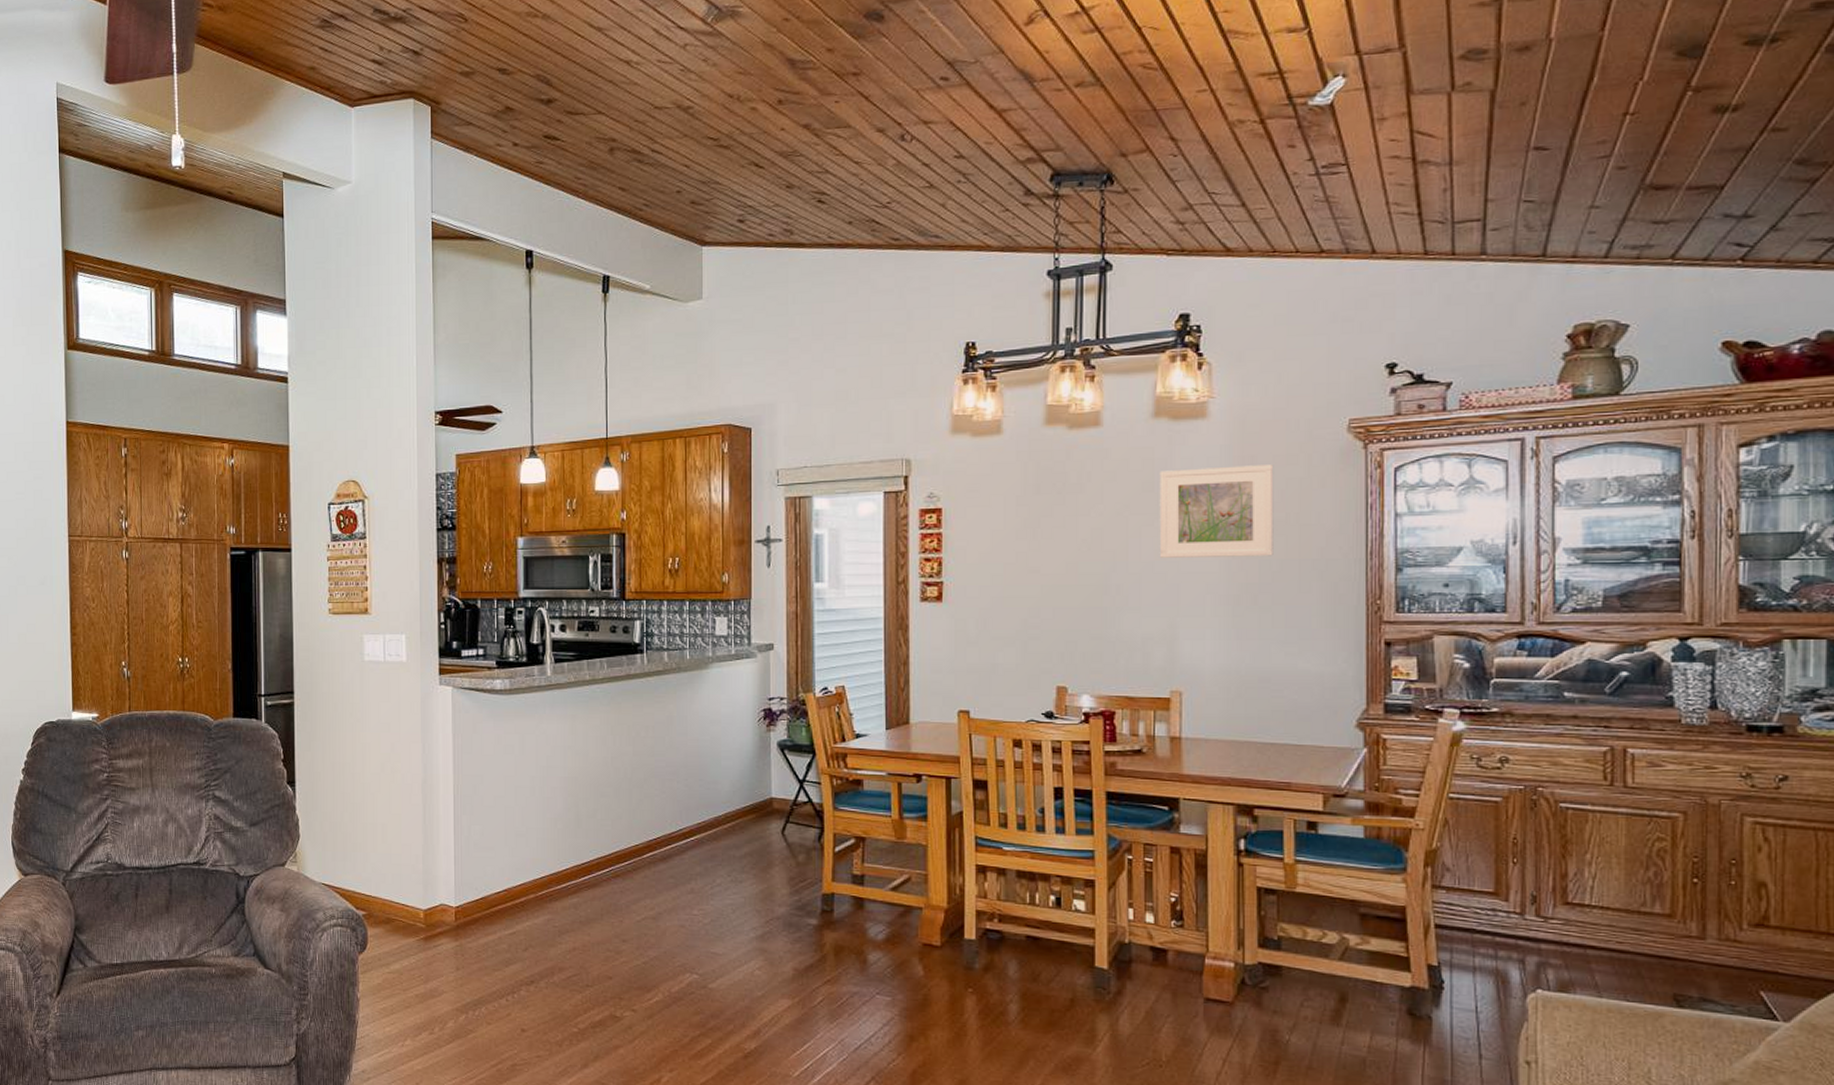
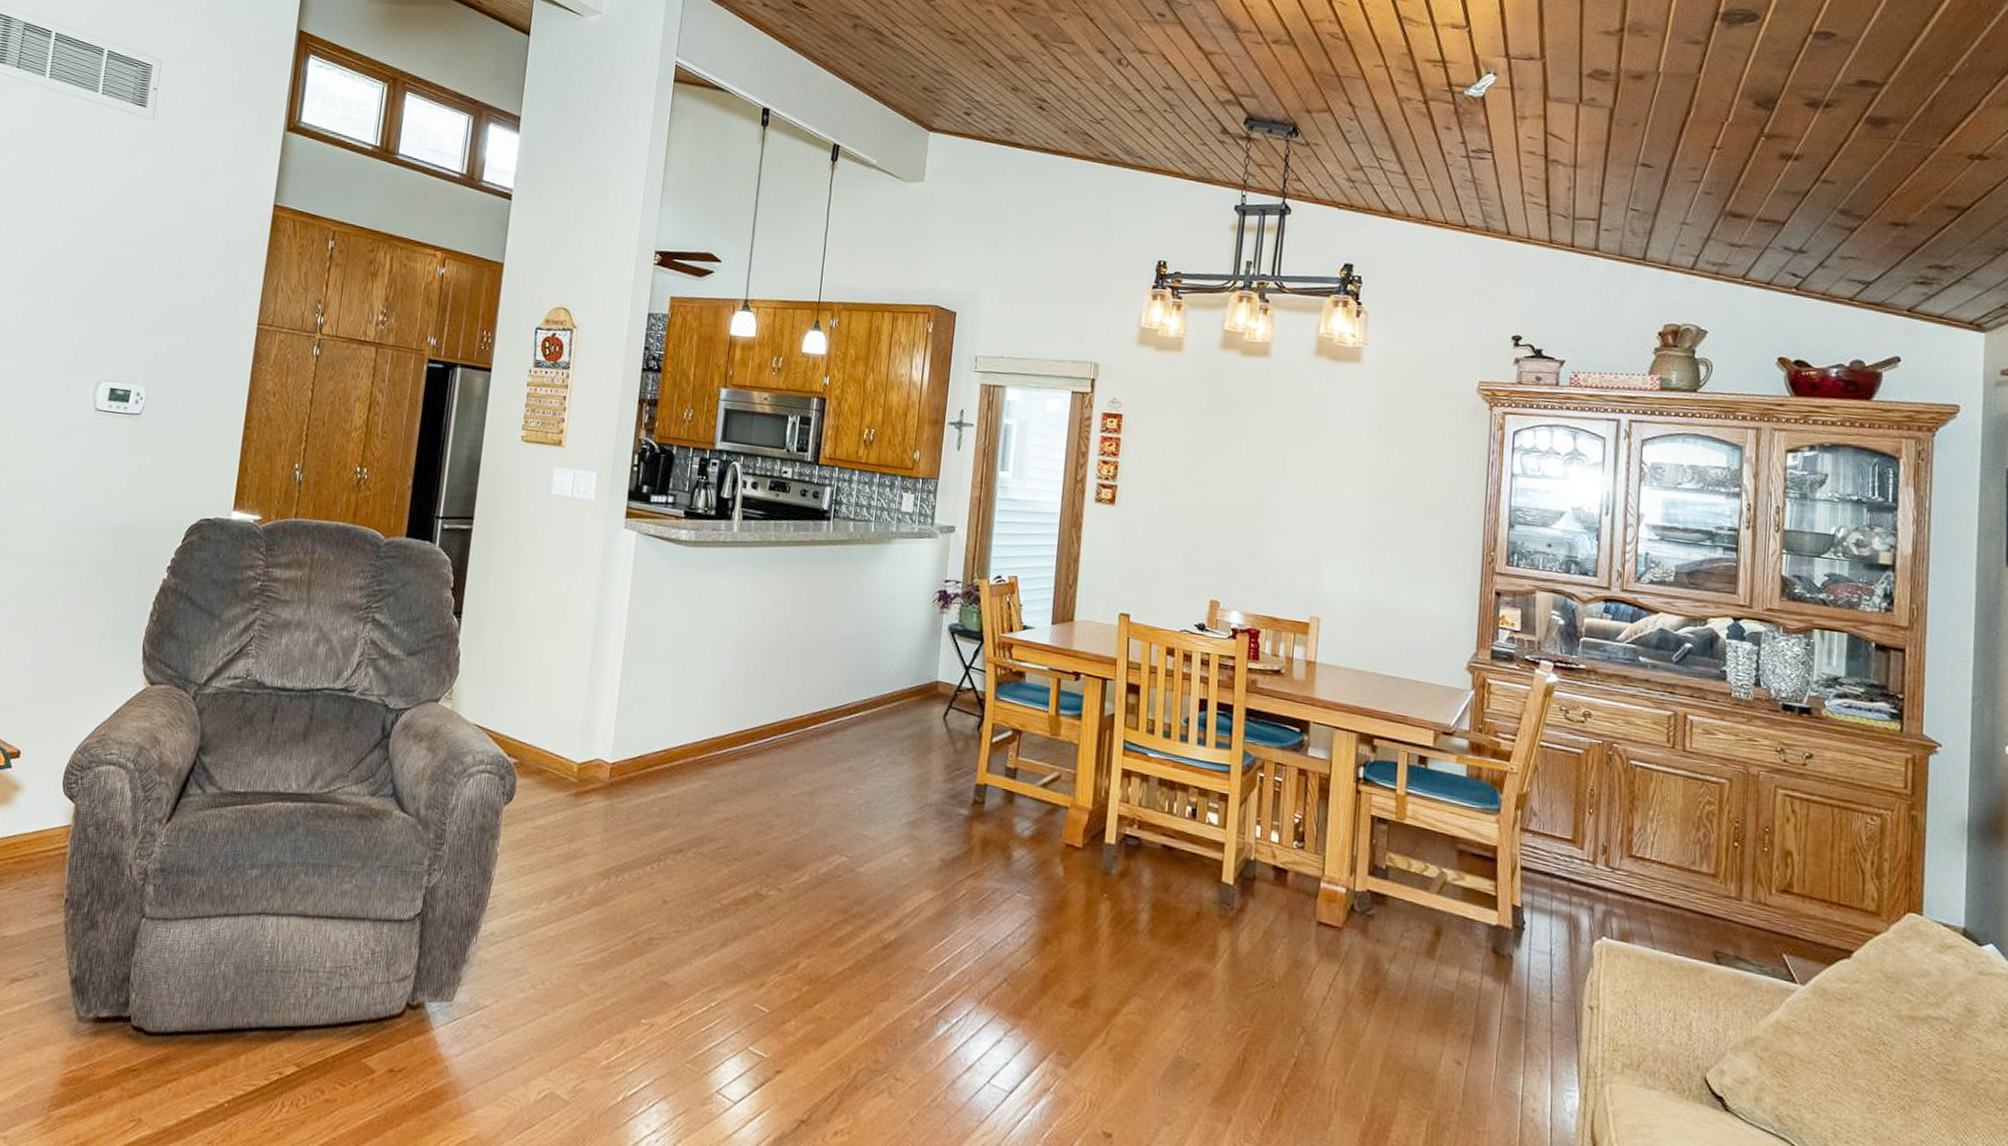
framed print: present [1159,465,1274,558] -> none [1310,406,1414,499]

